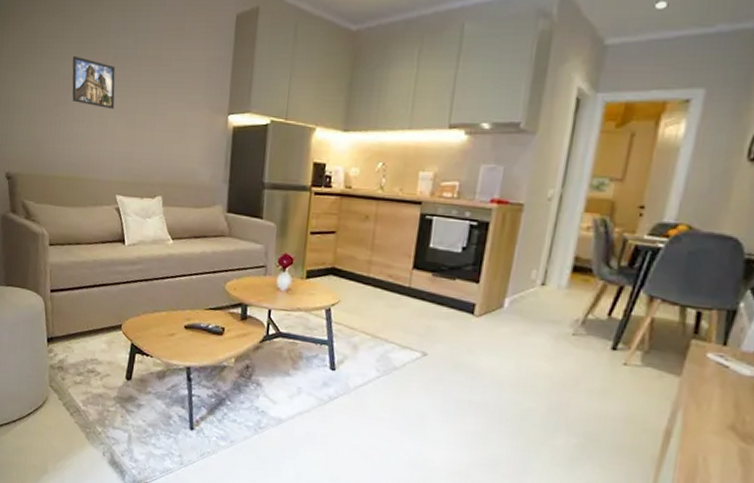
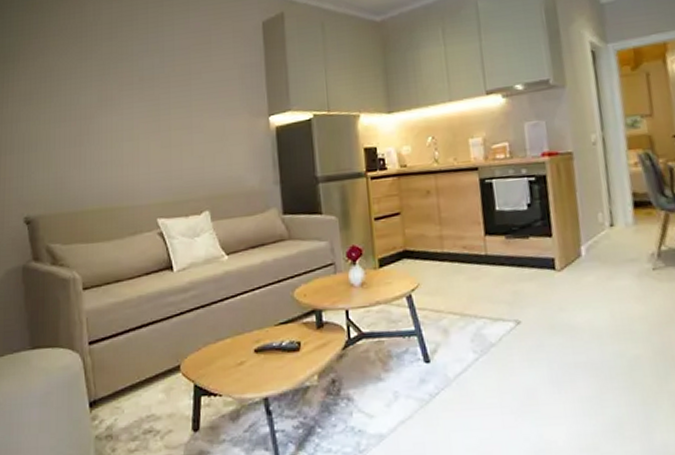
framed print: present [72,56,116,110] -> none [93,83,146,131]

